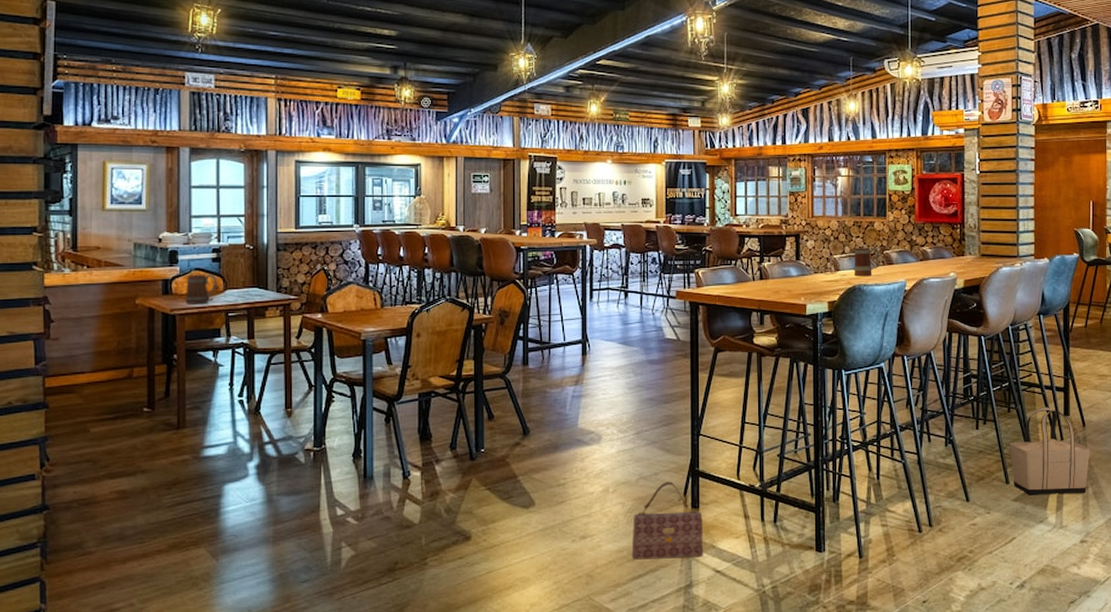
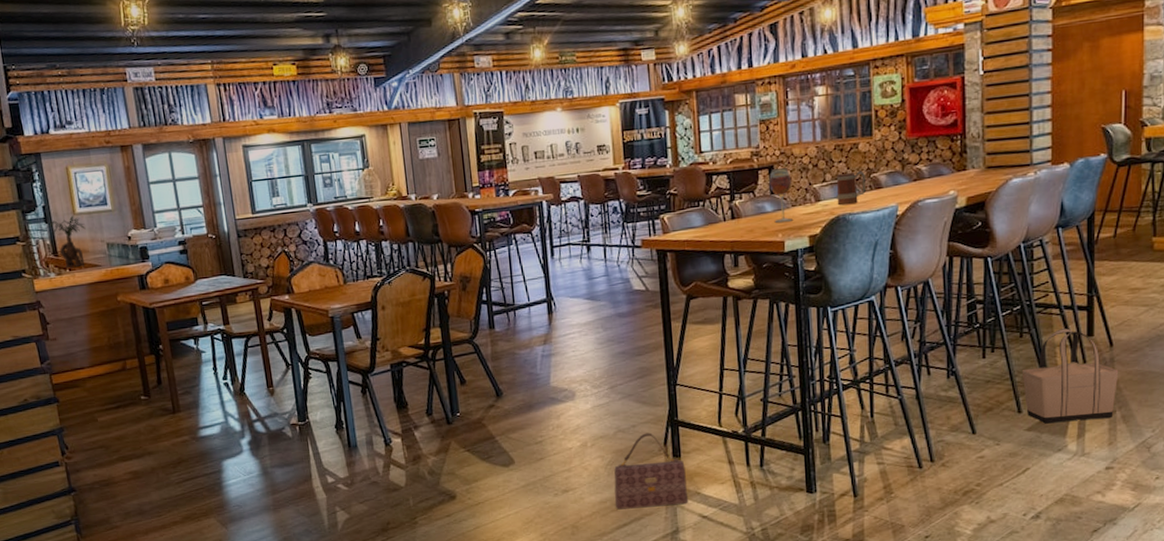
decorative plant: none [73,210,113,266] -> present [48,215,86,269]
beer mug: present [186,274,218,305] -> none [159,266,189,297]
wineglass: none [795,237,815,287] -> present [769,168,793,223]

